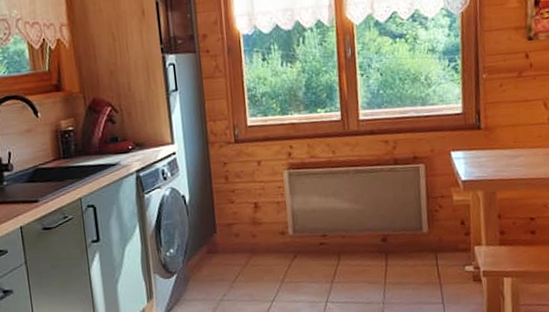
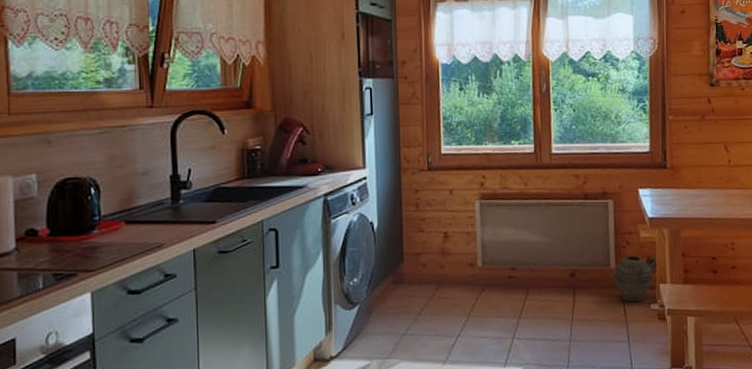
ceramic jug: none [426,219,472,265] -> present [613,255,657,302]

